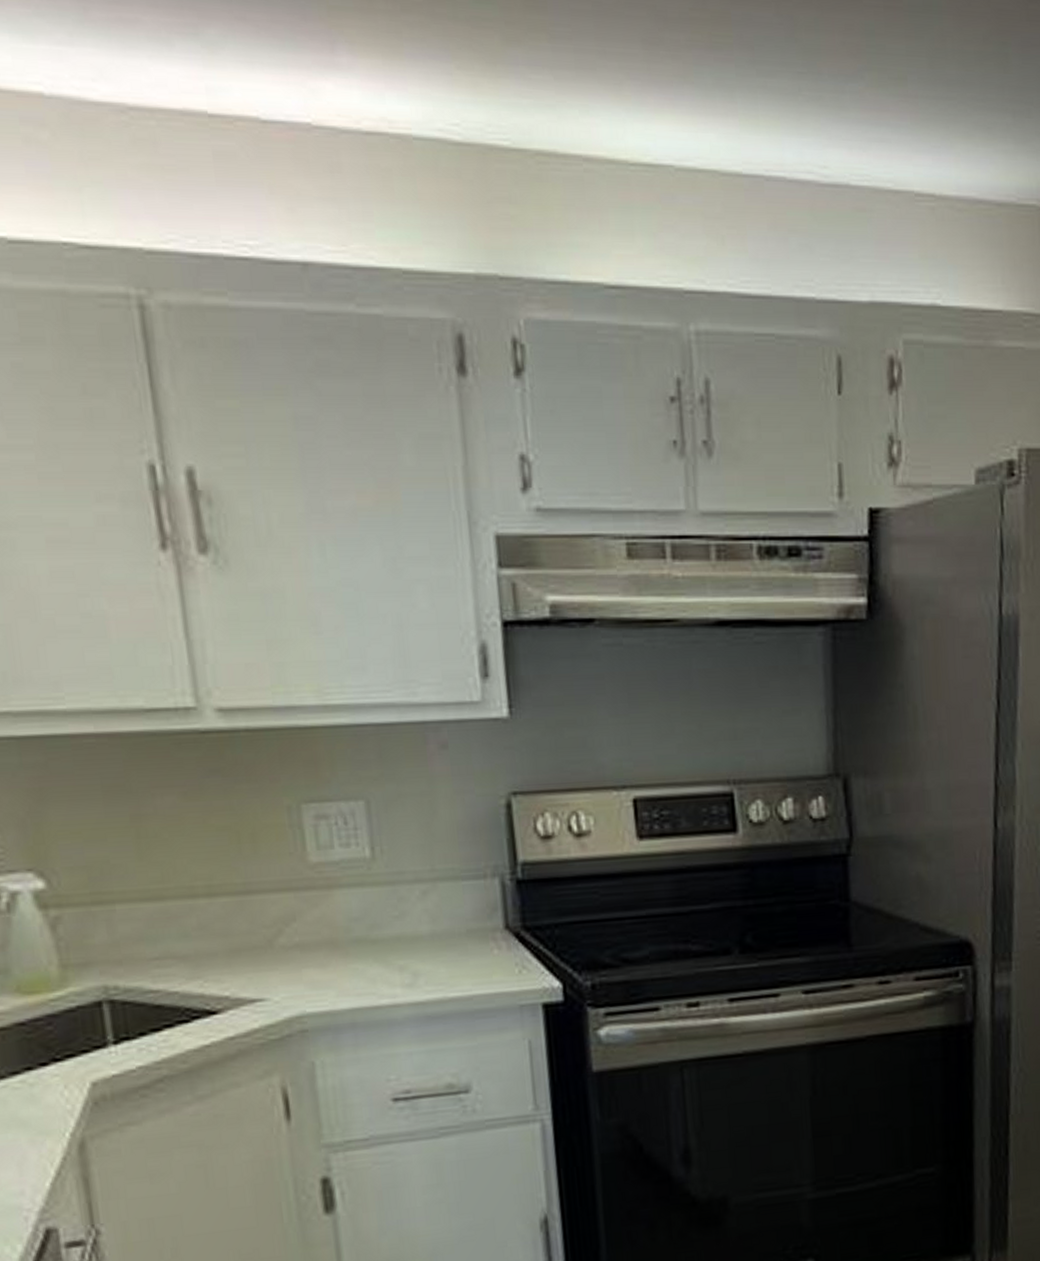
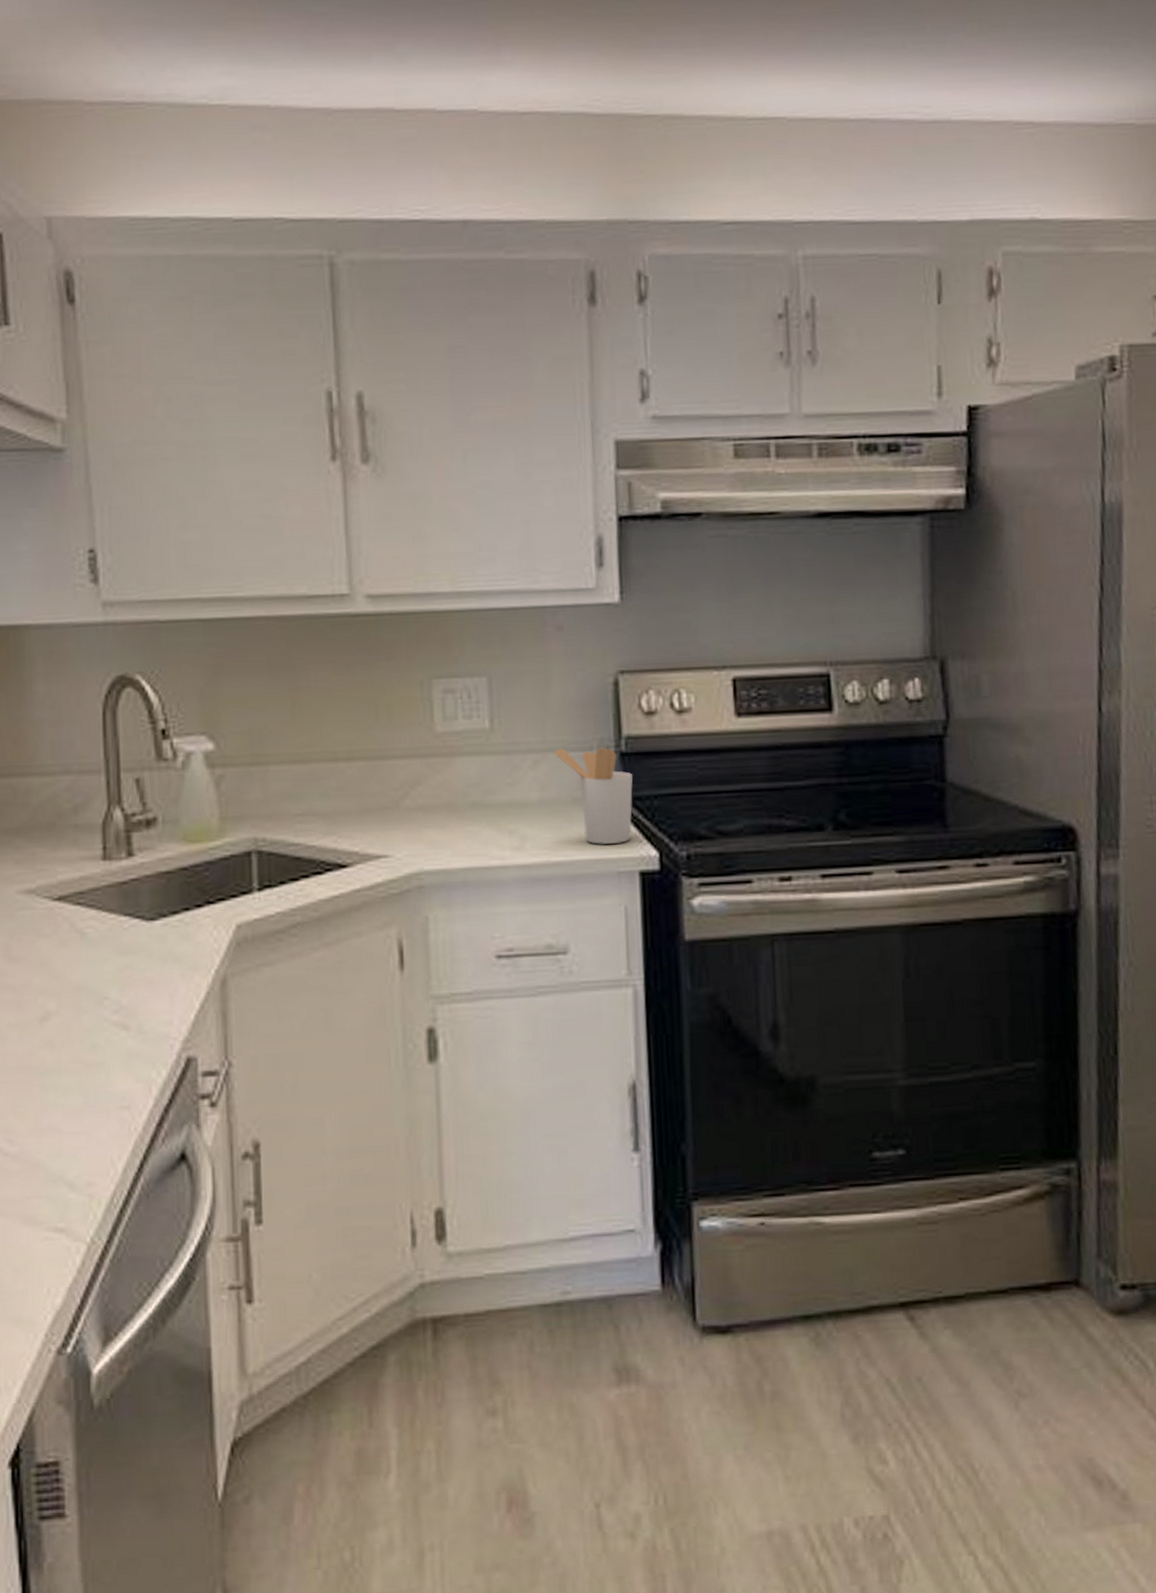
utensil holder: none [444,875,532,978] -> present [554,747,633,844]

